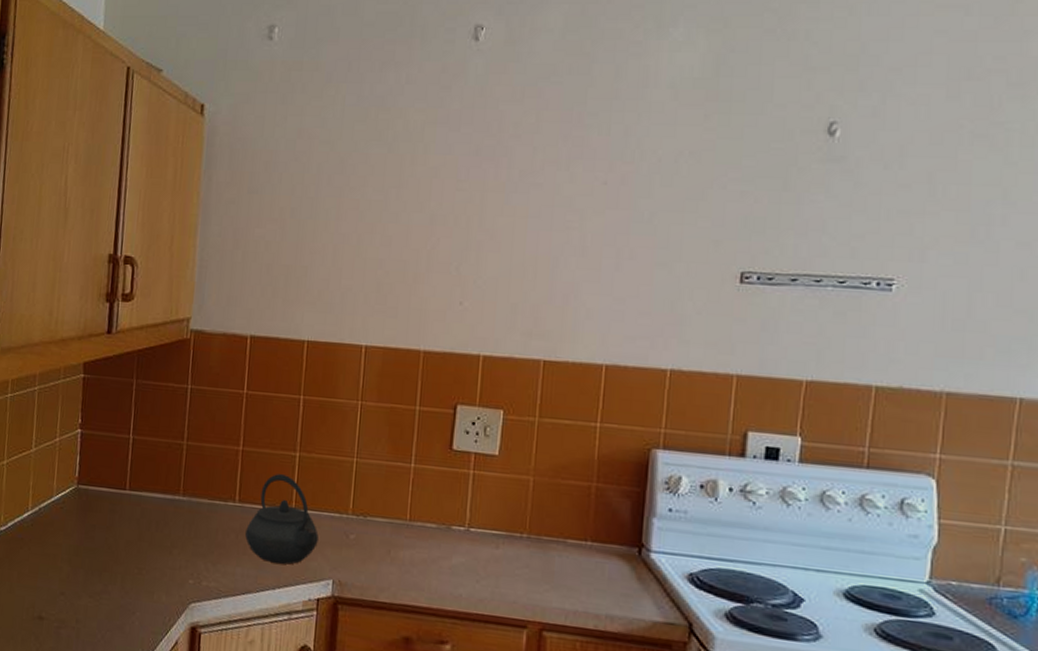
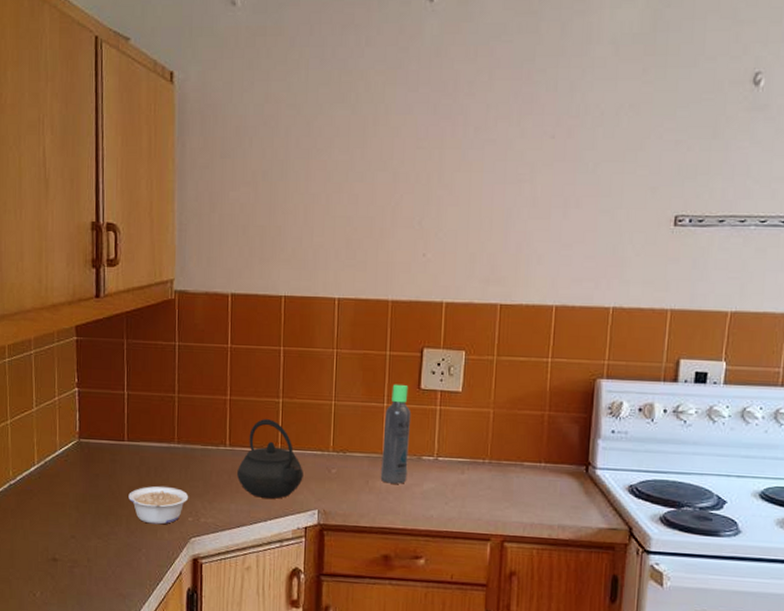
legume: none [125,541,191,586] -> present [128,486,189,525]
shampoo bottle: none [403,442,442,556] -> present [380,384,412,484]

